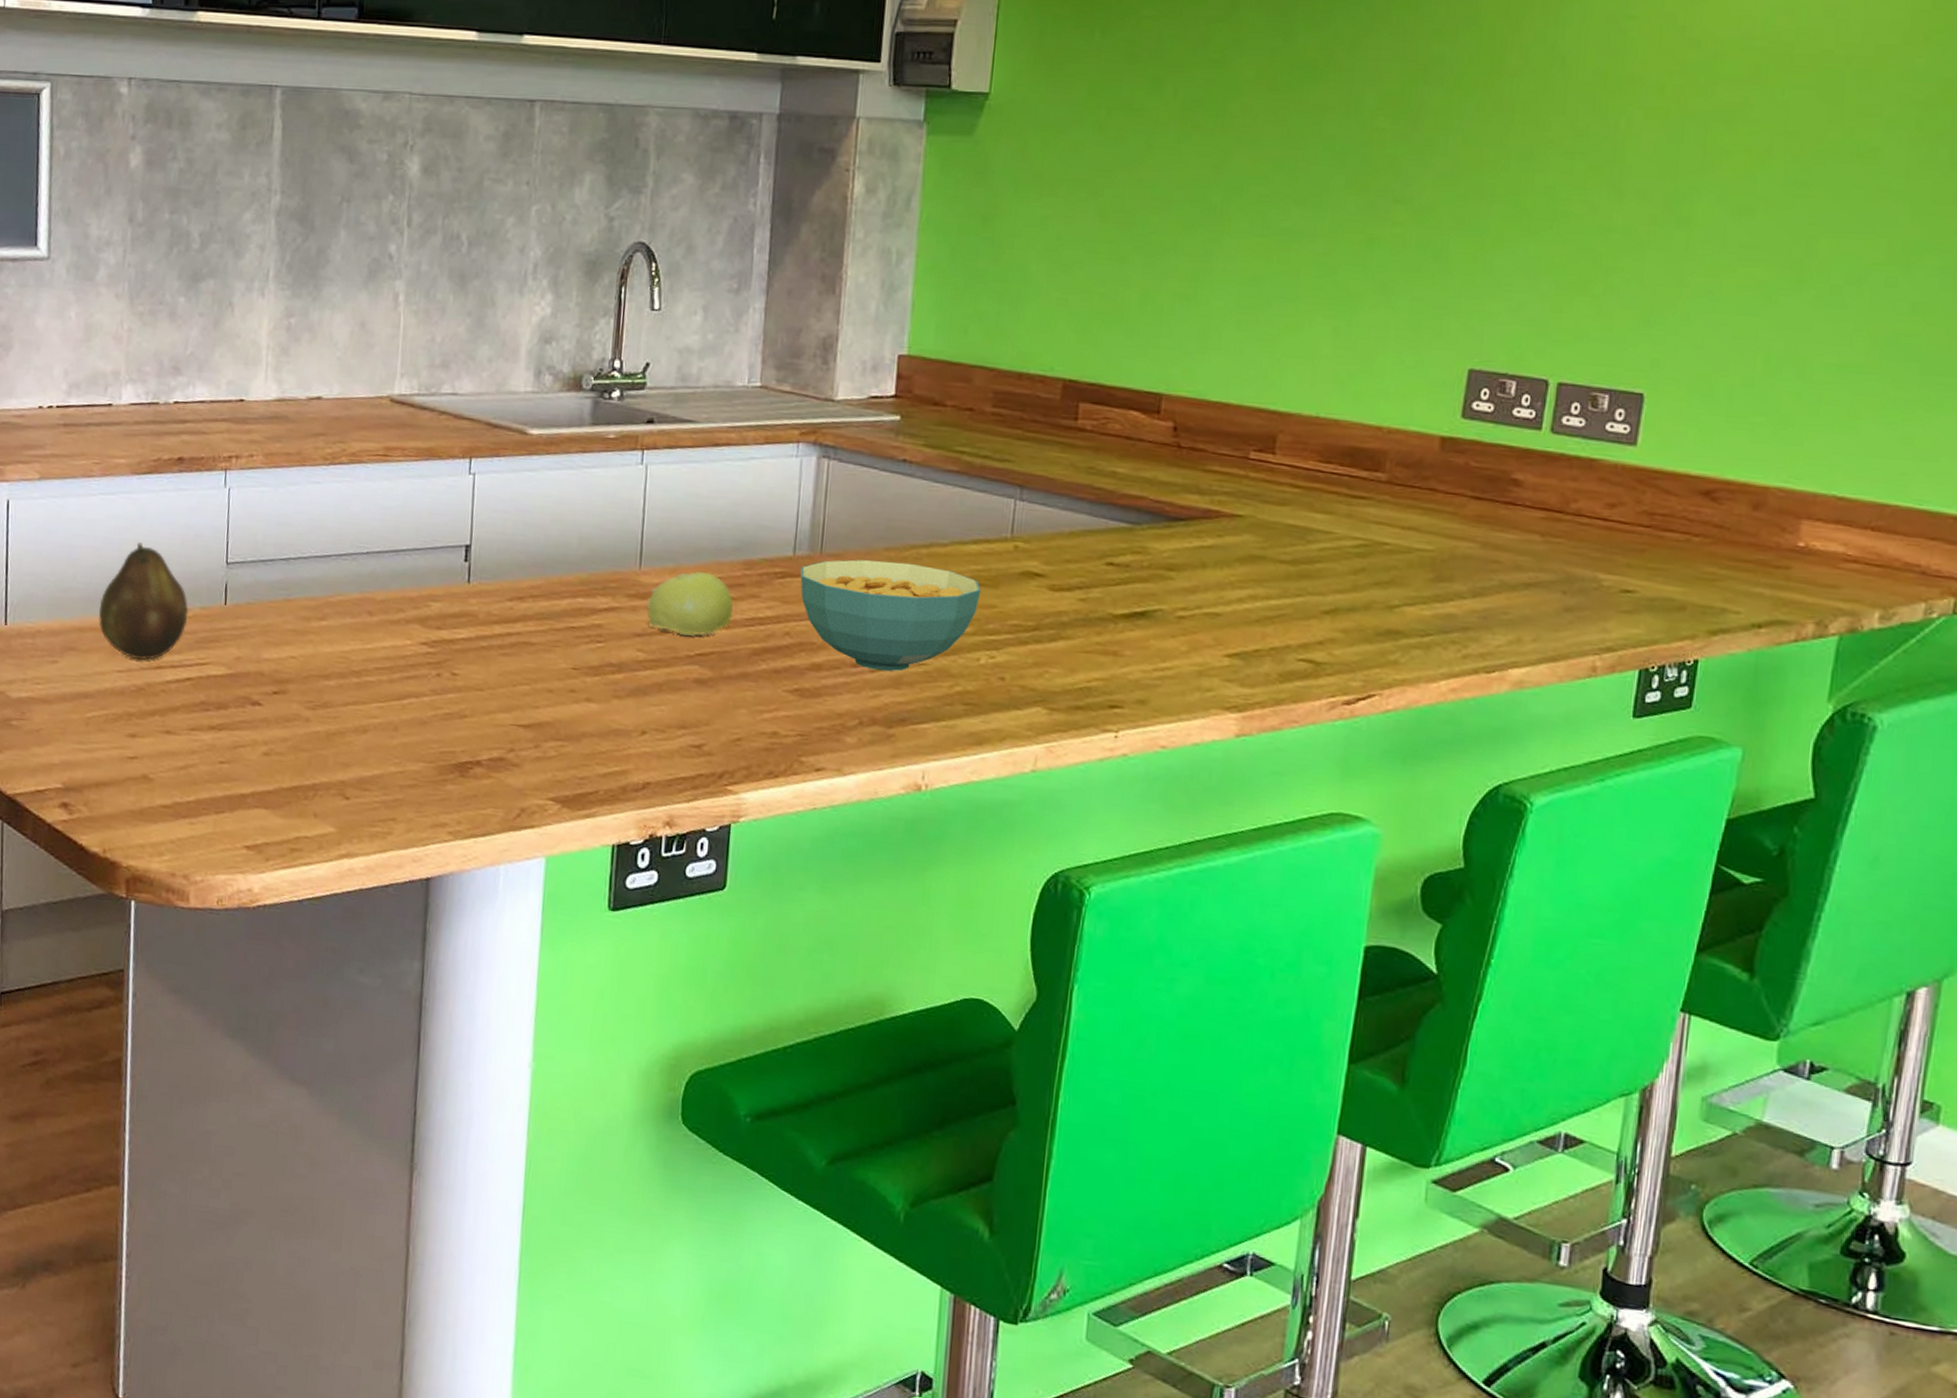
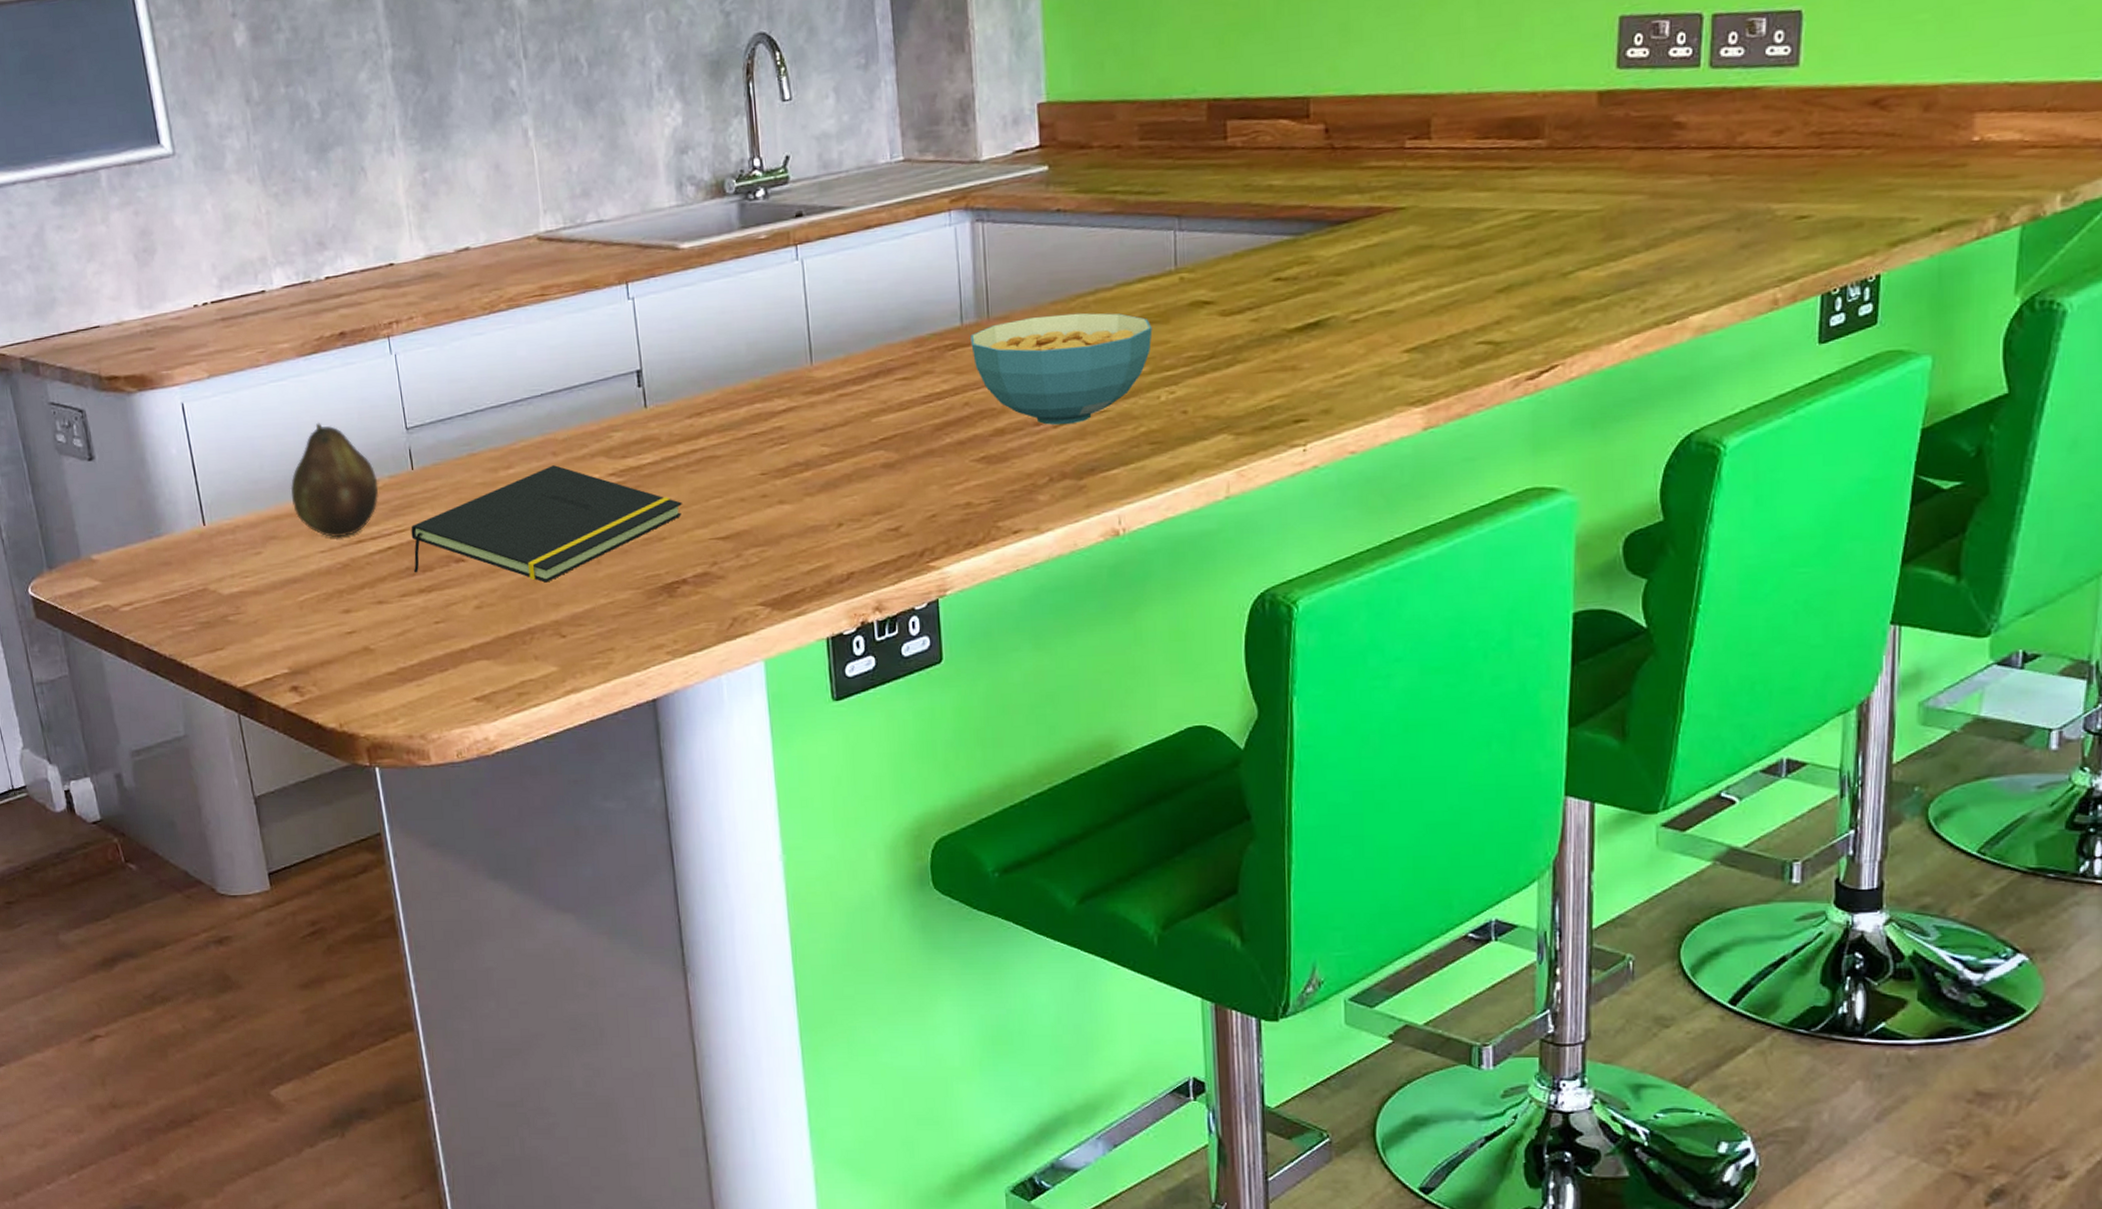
notepad: none [208,624,489,741] -> present [411,465,682,583]
fruit: present [647,572,733,636] -> none [824,356,909,423]

